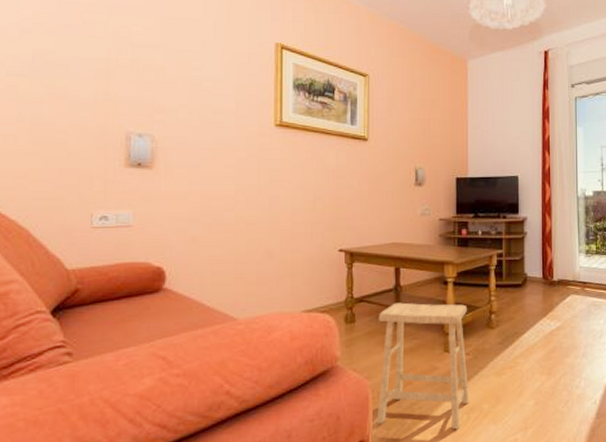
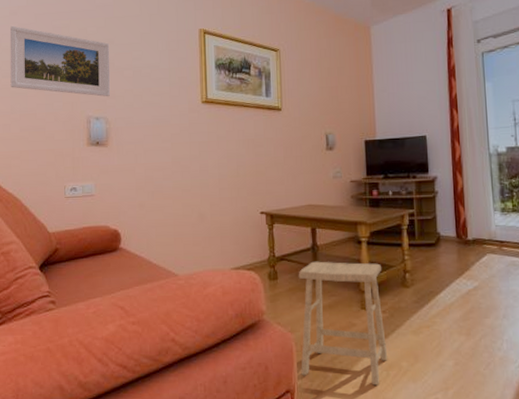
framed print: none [18,12,161,111] -> present [10,25,110,97]

